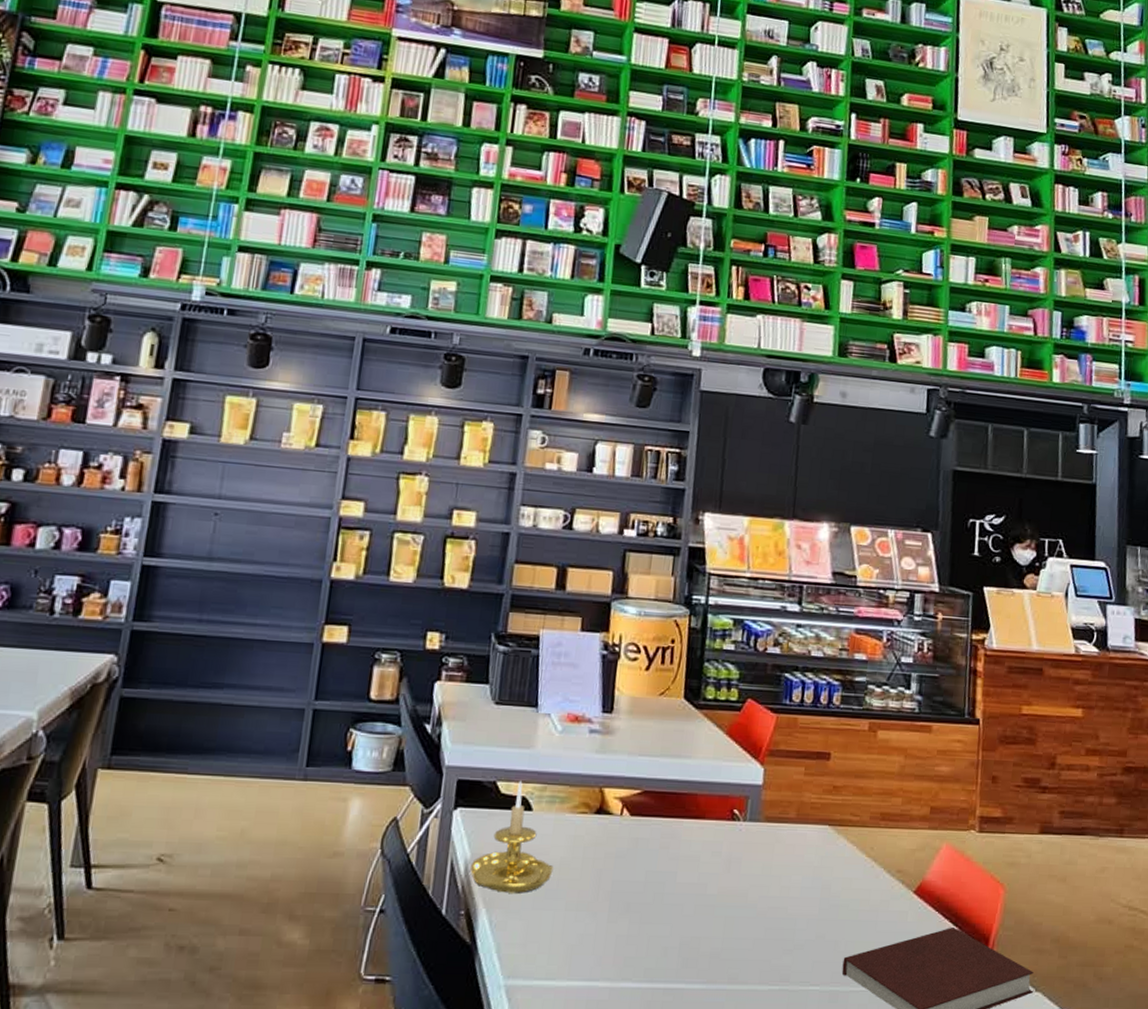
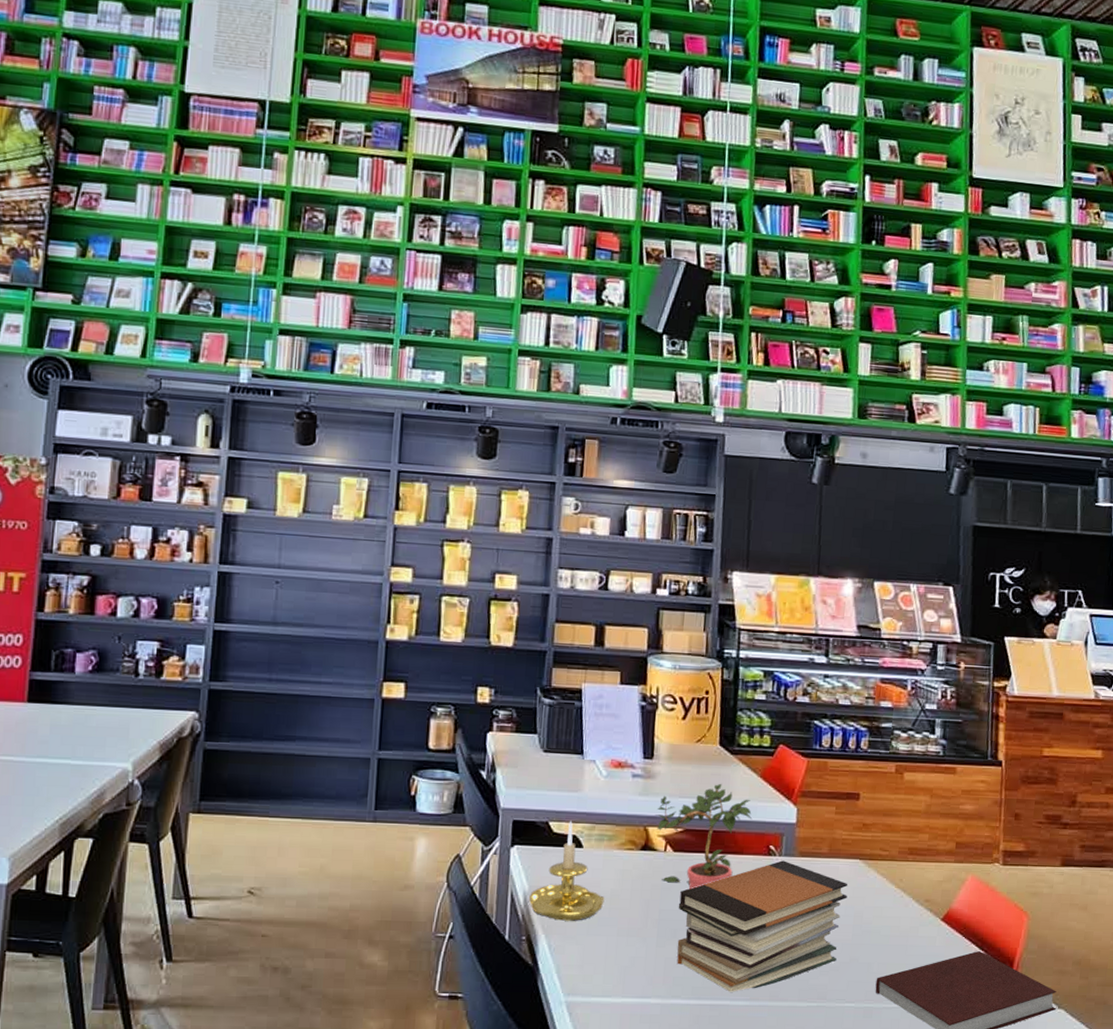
potted plant: none [612,740,717,858] -> present [656,783,753,890]
book stack: none [629,826,815,974] -> present [677,860,847,992]

